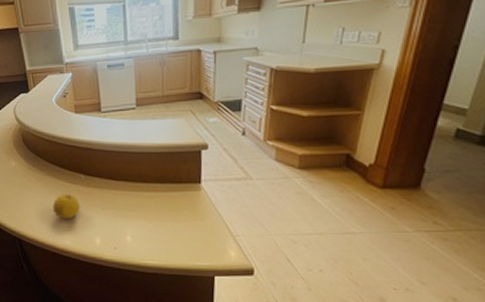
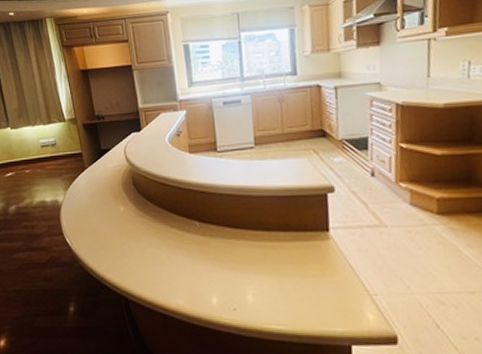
fruit: present [52,194,80,220] -> none [163,244,194,274]

